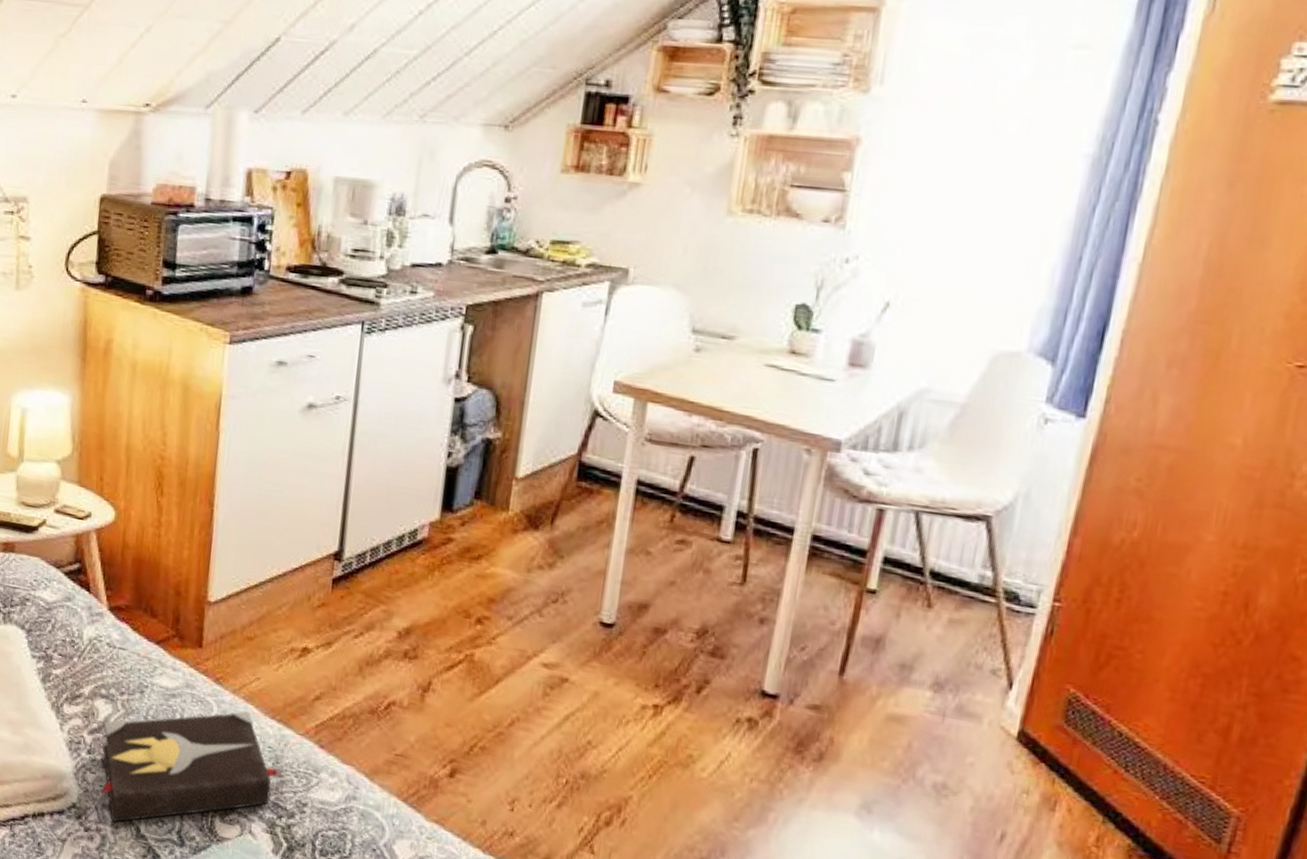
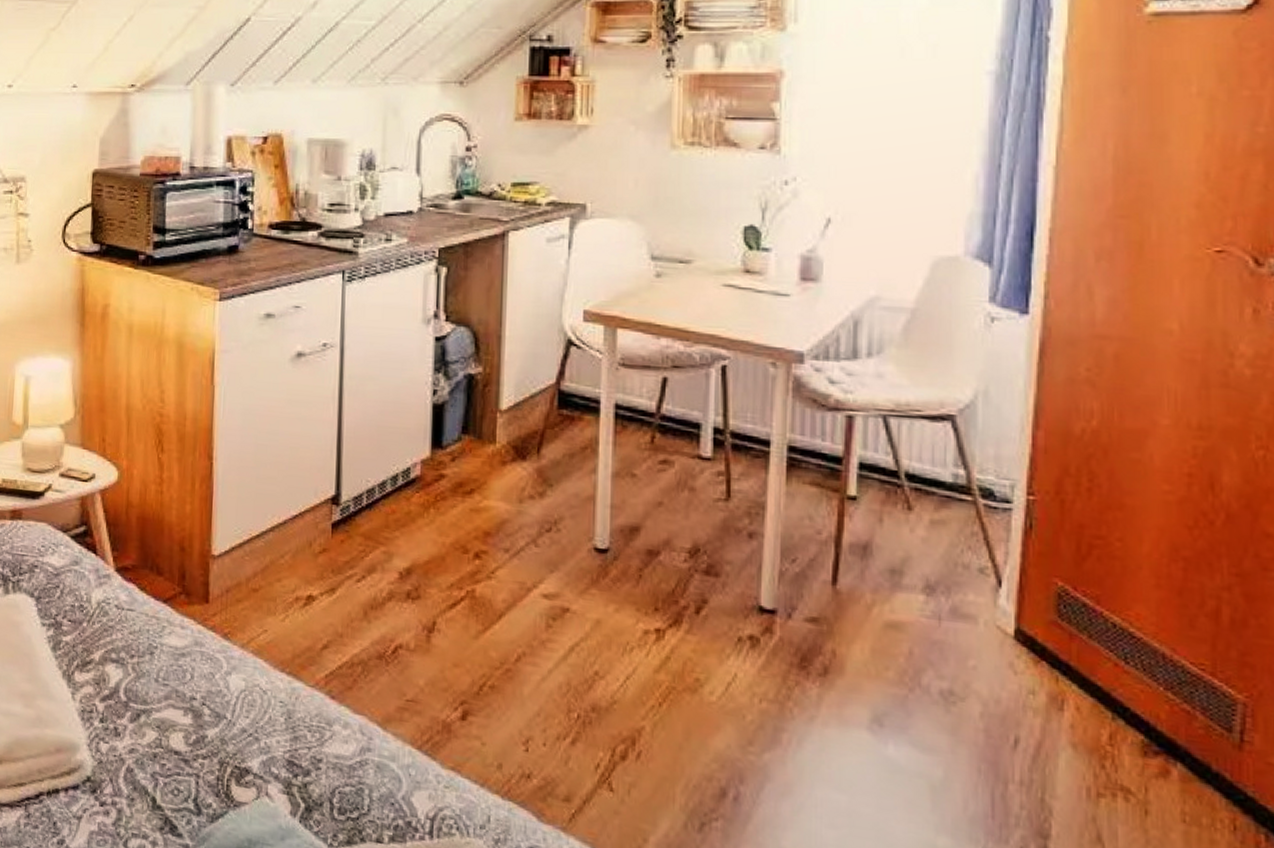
hardback book: present [102,710,285,823] -> none [115,665,298,795]

